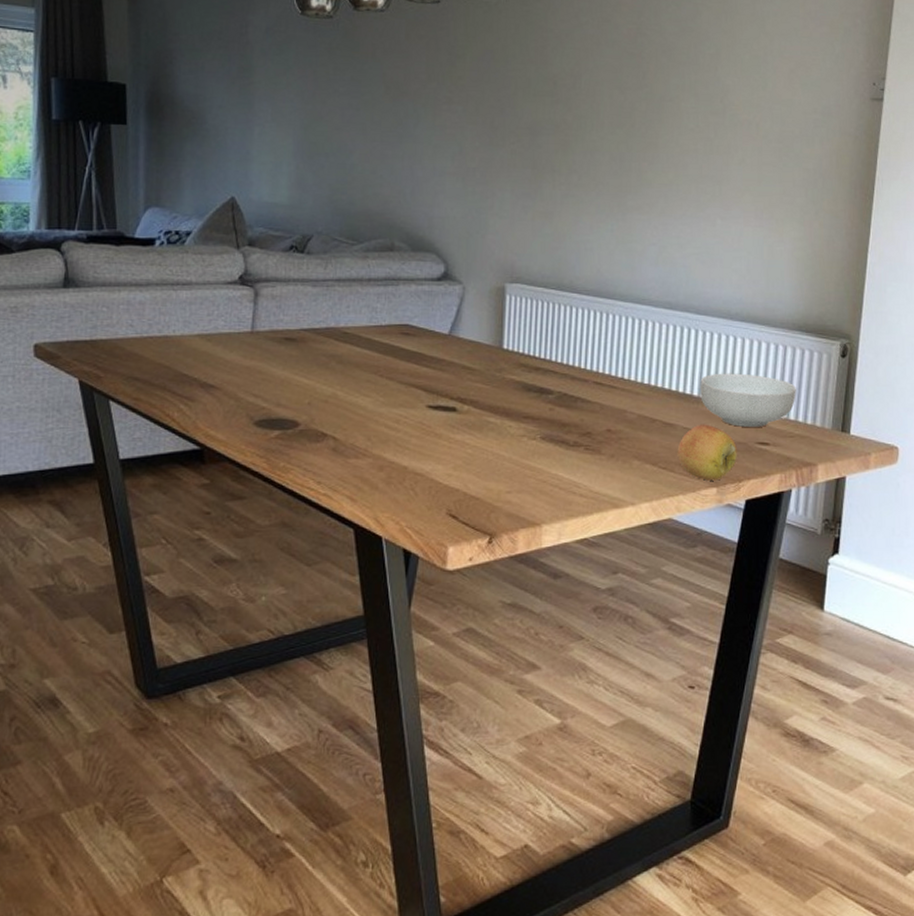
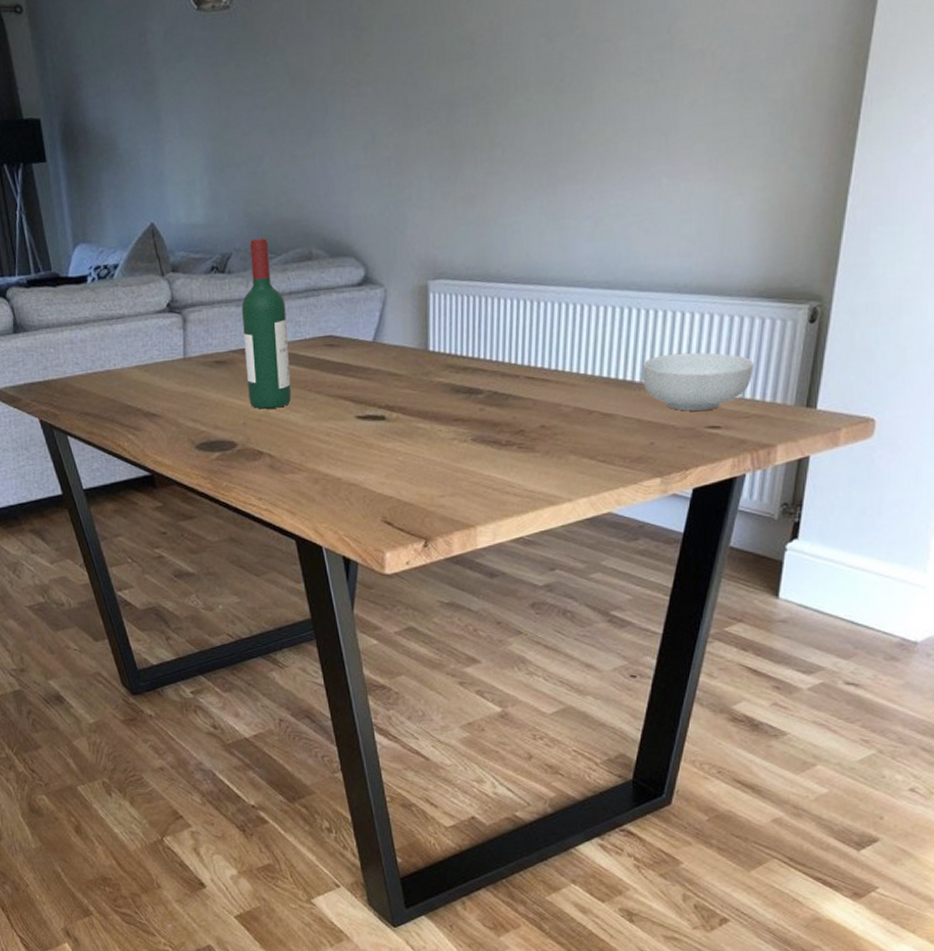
wine bottle: none [316,224,363,390] -> present [242,237,292,409]
apple: present [677,424,738,481] -> none [617,411,685,471]

